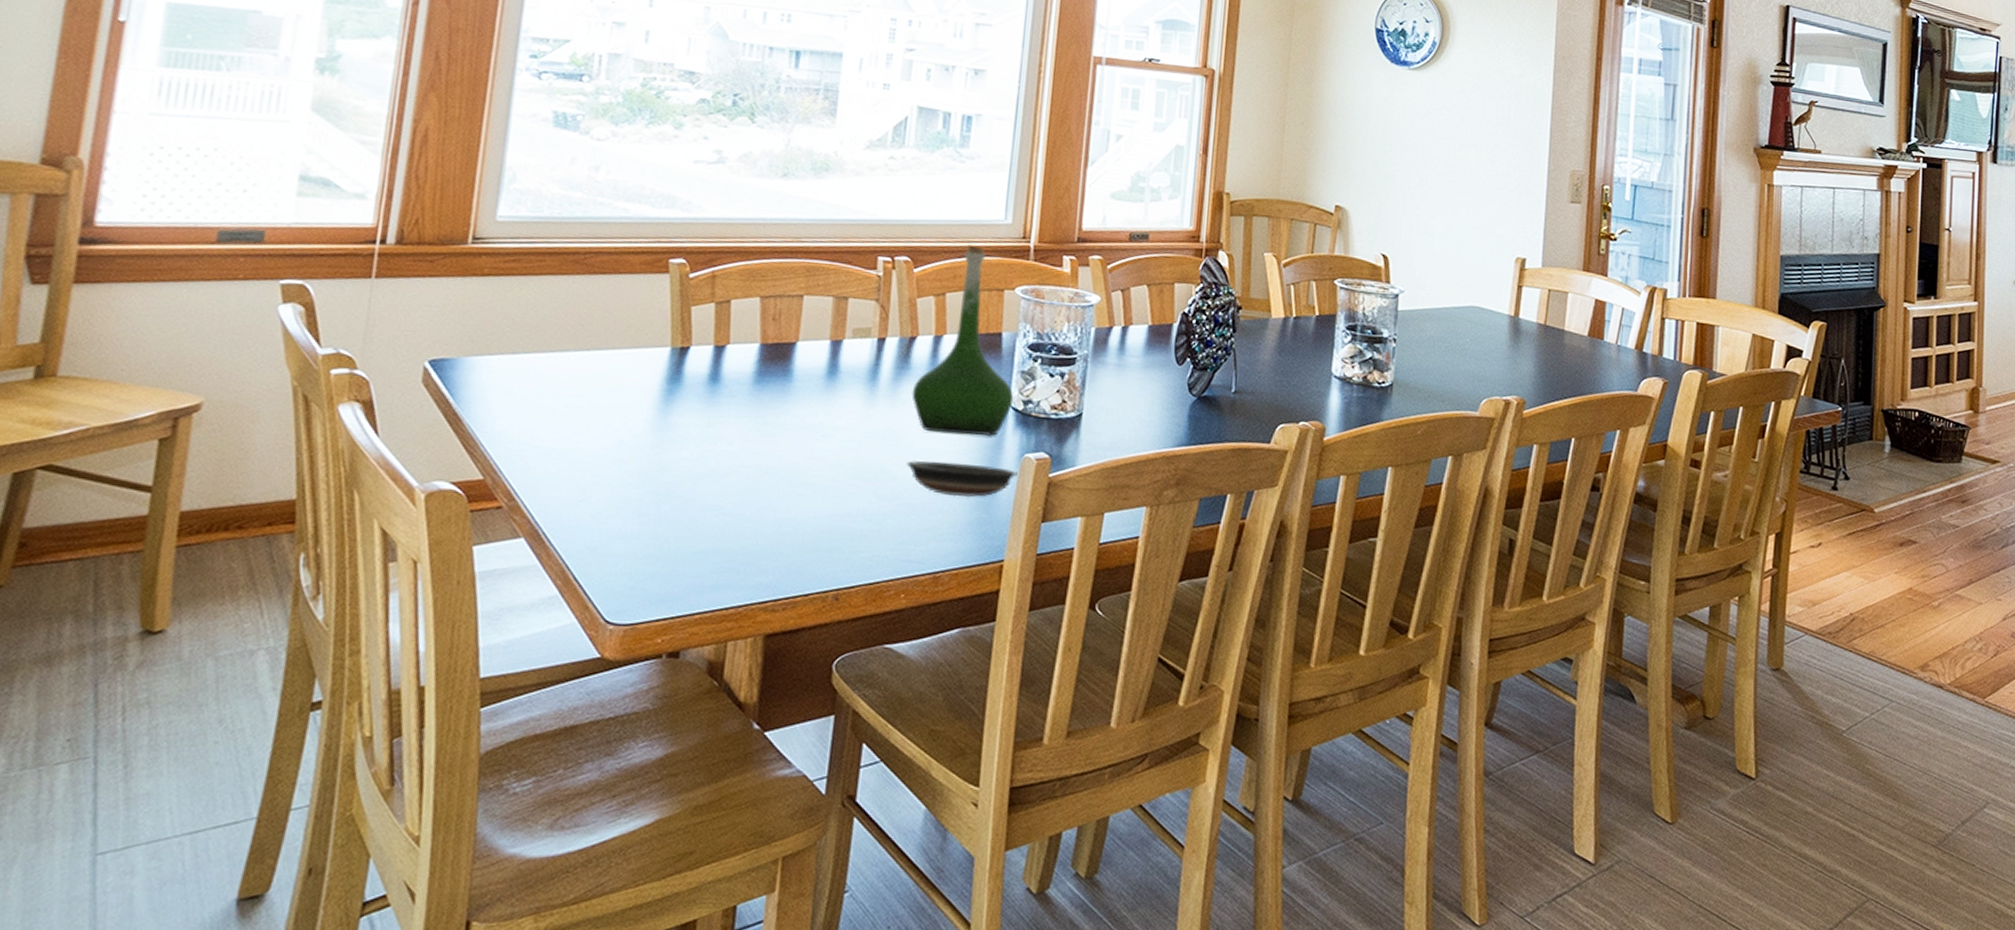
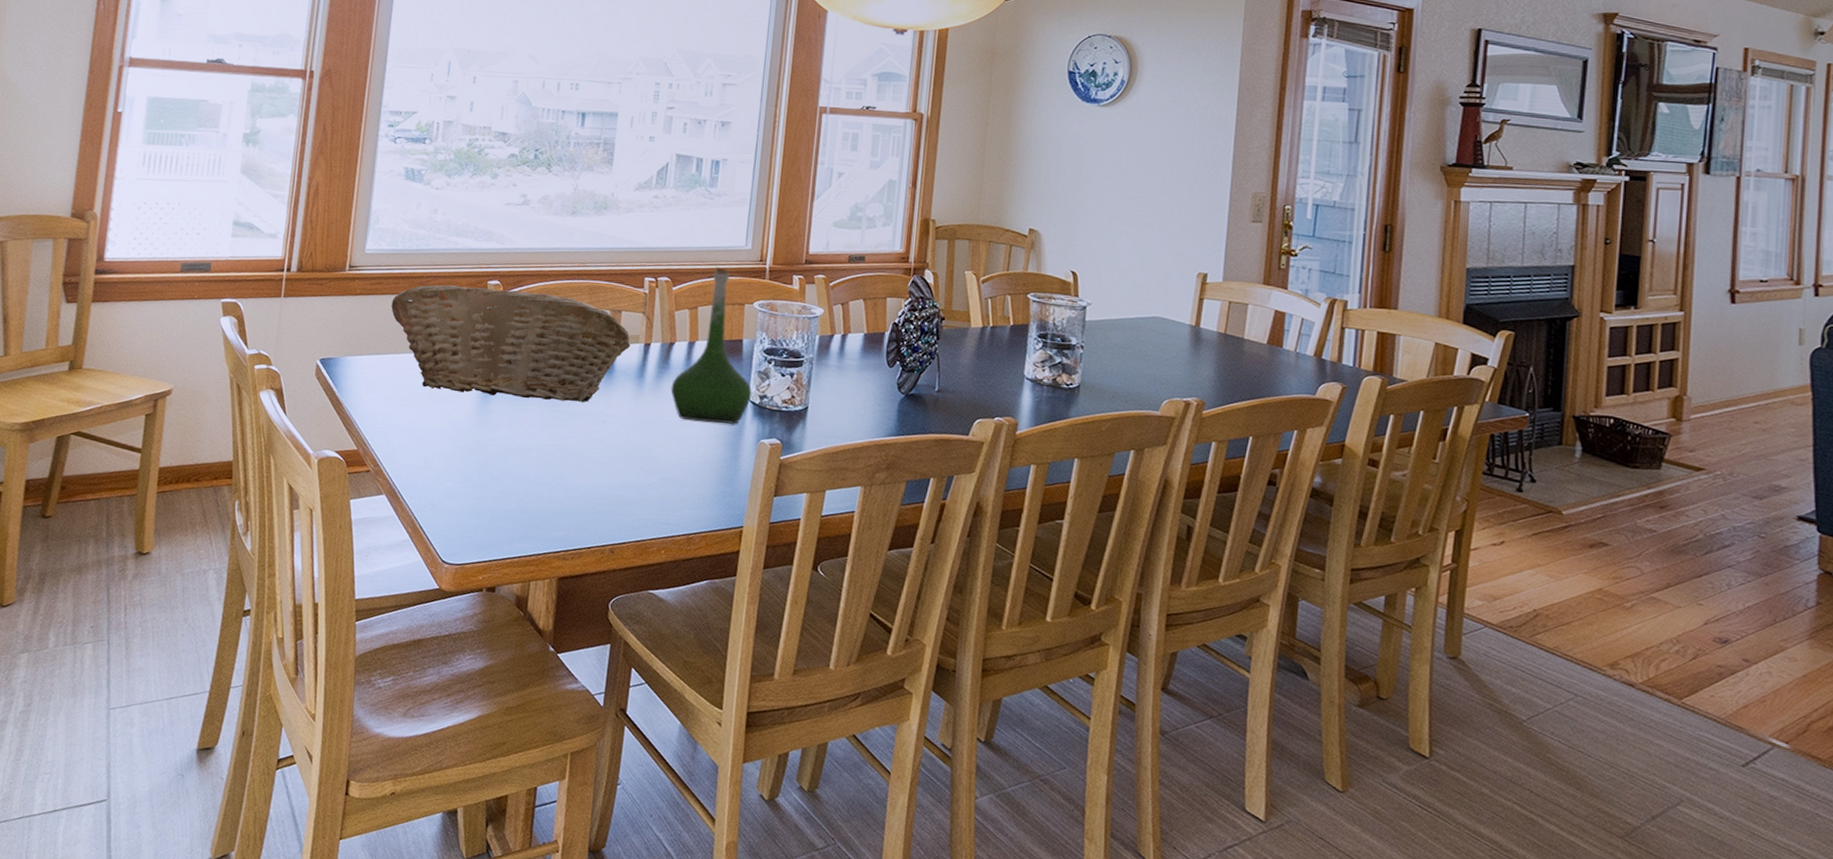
fruit basket: none [533,263,861,412] -> present [391,285,631,402]
saucer: present [906,461,1018,498] -> none [666,443,755,474]

